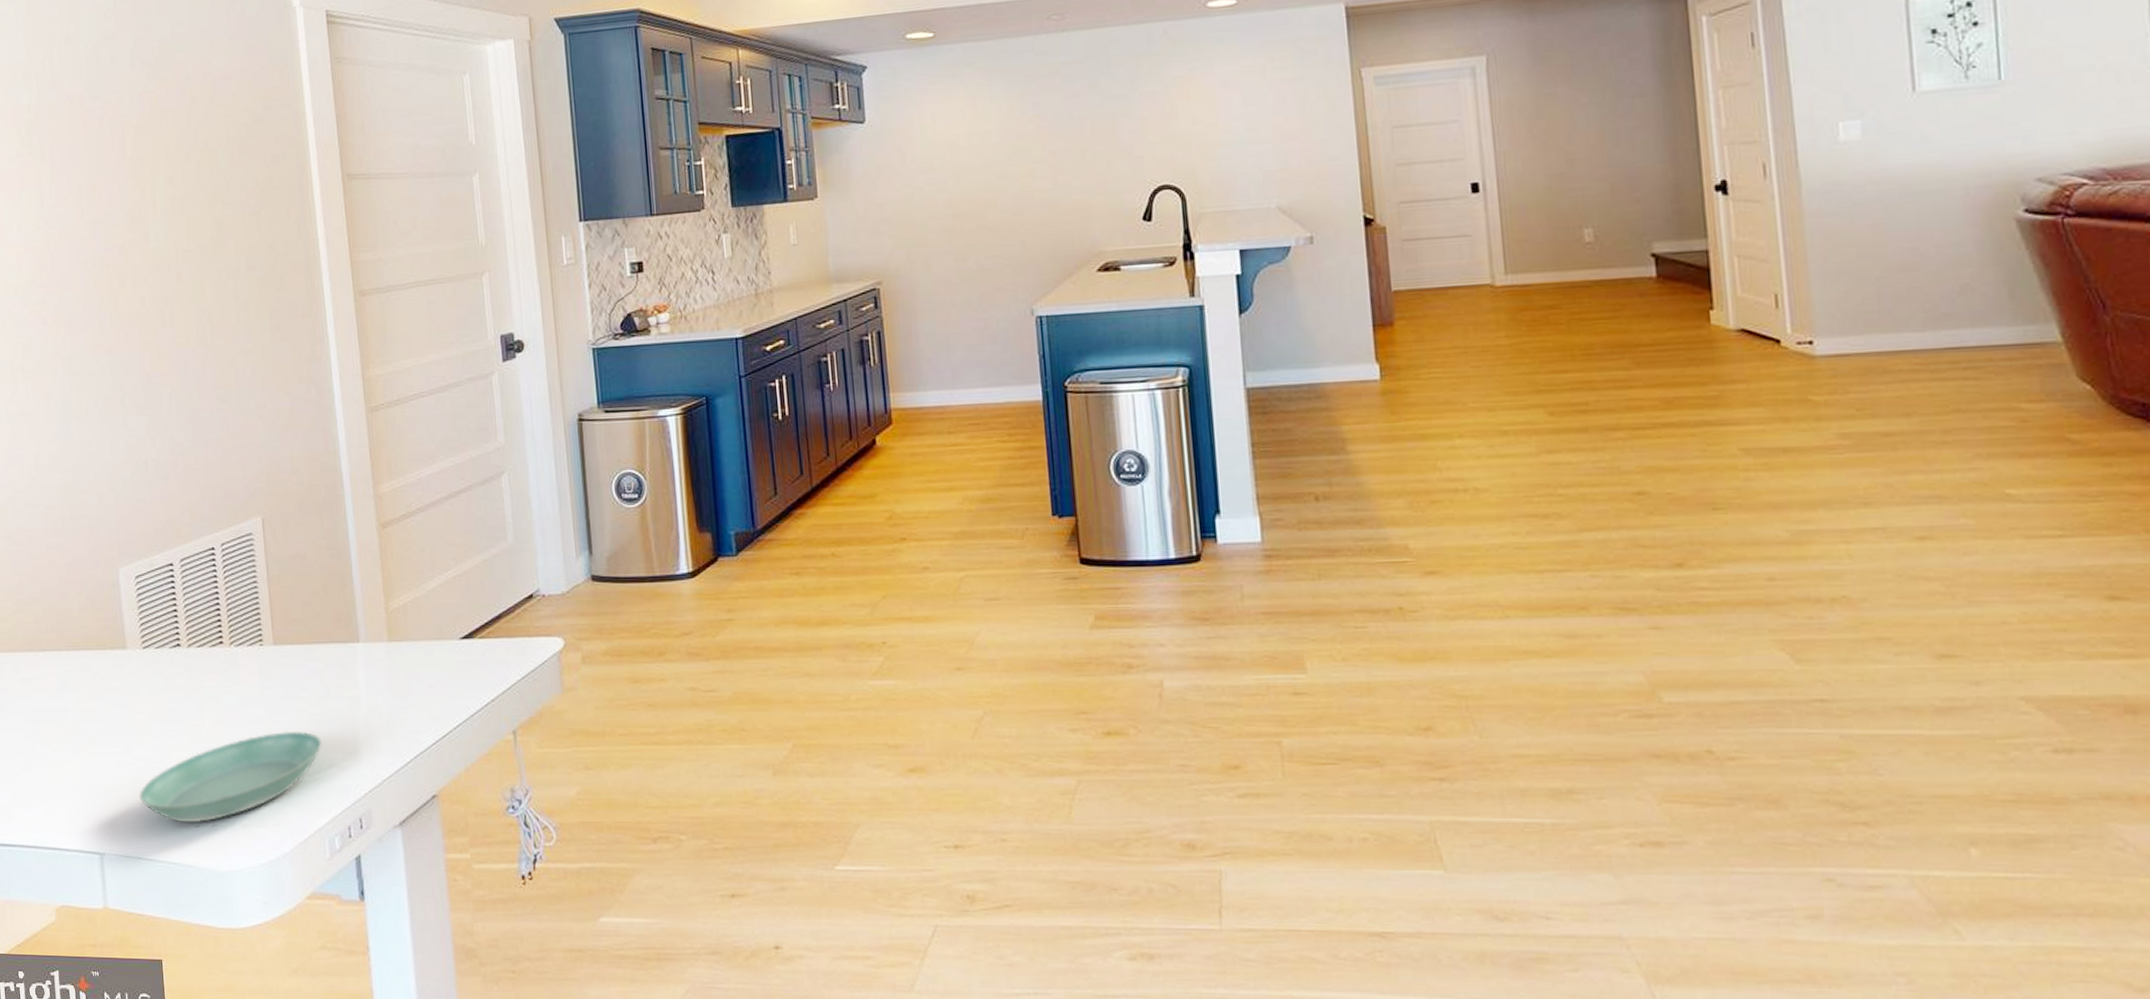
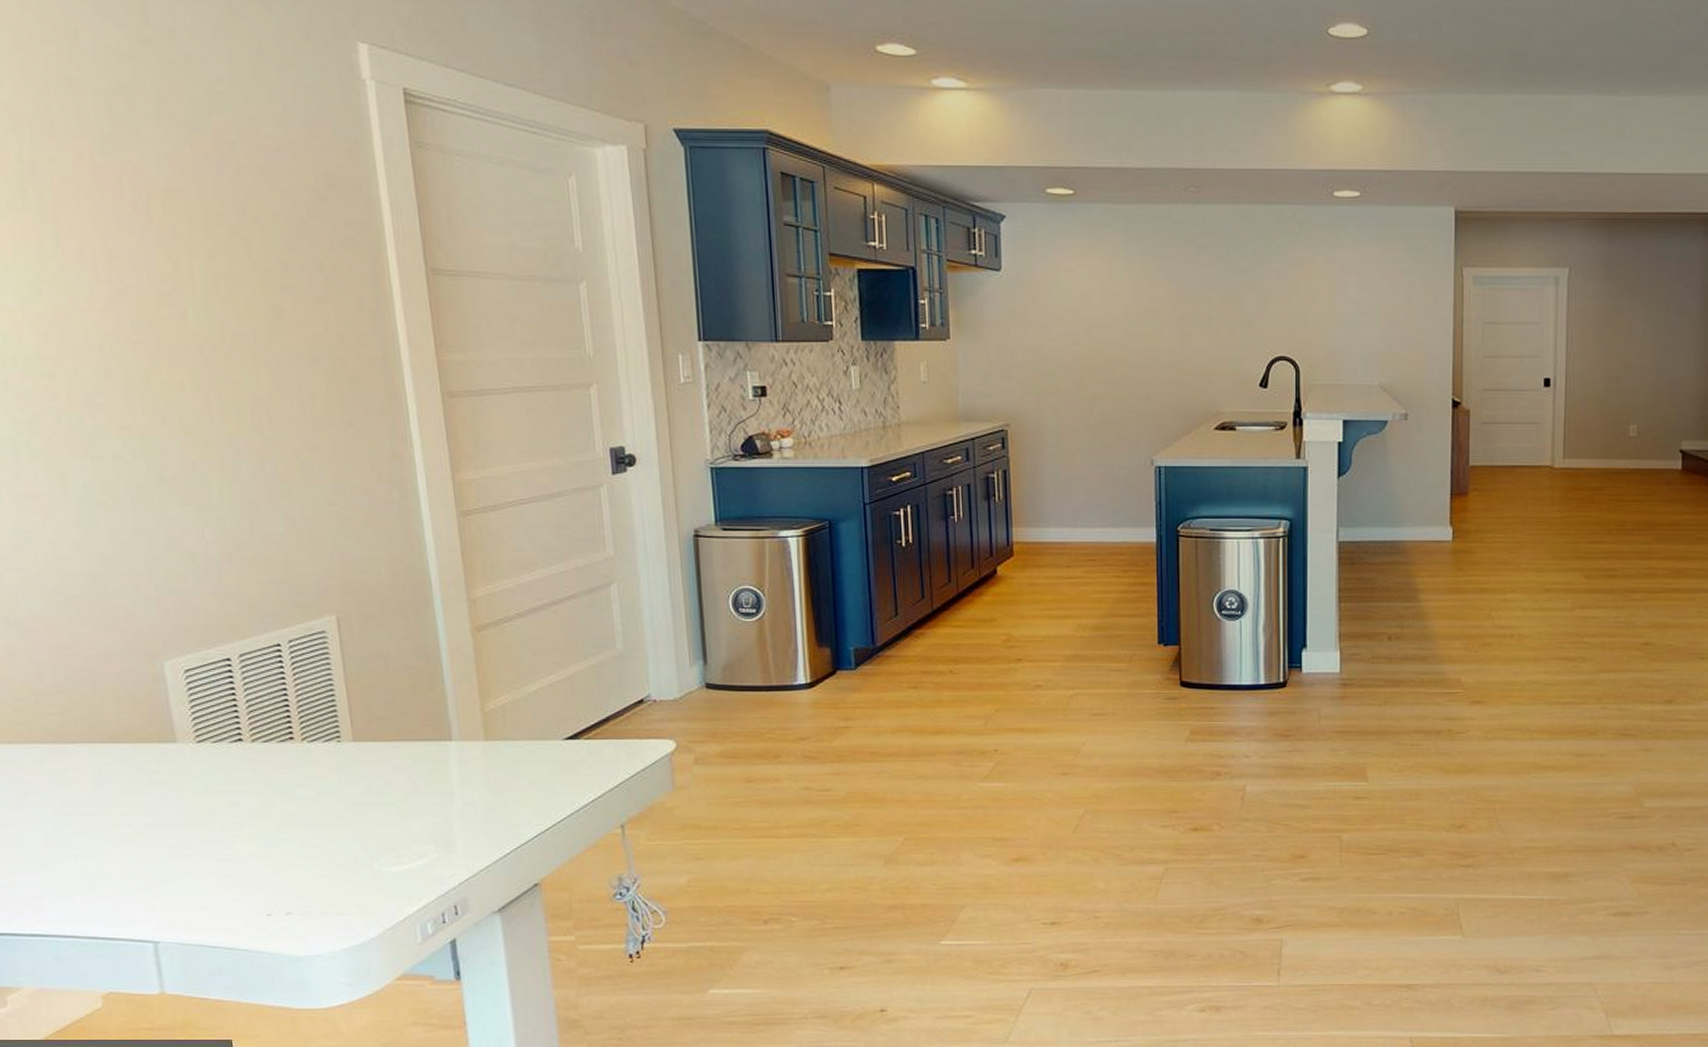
saucer: present [139,731,322,822] -> none [198,824,411,911]

